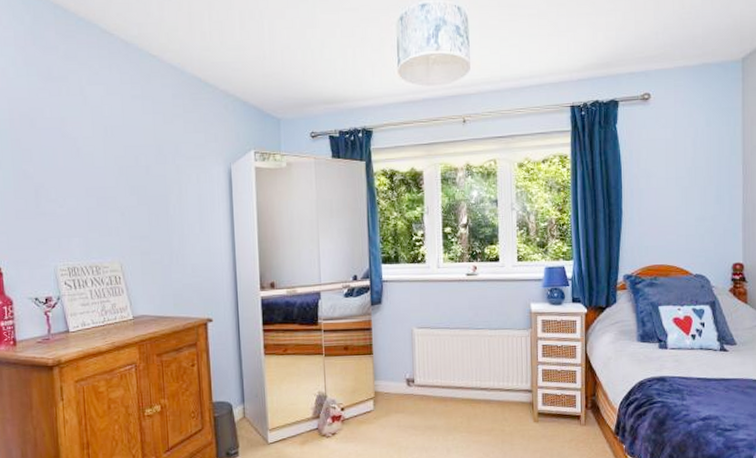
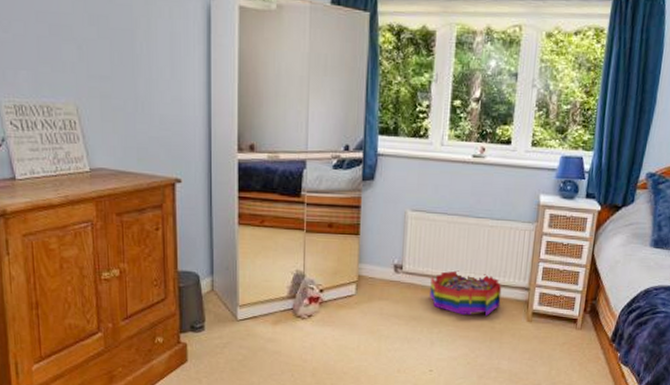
storage bin: none [441,379,507,422] -> present [430,270,502,317]

